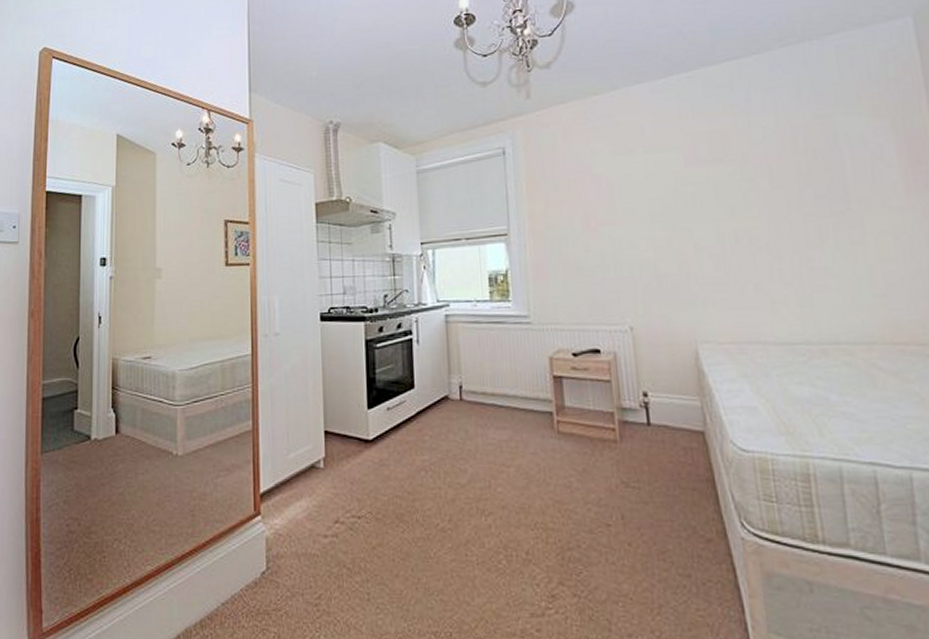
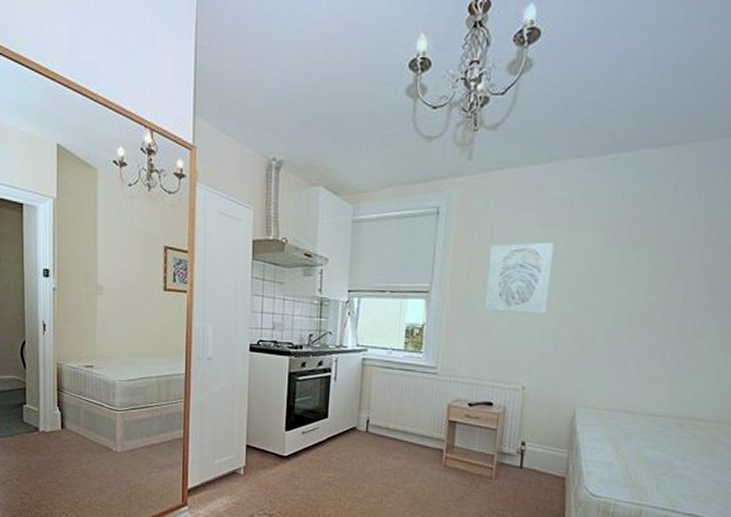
wall art: none [565,168,640,249] -> present [485,242,555,314]

